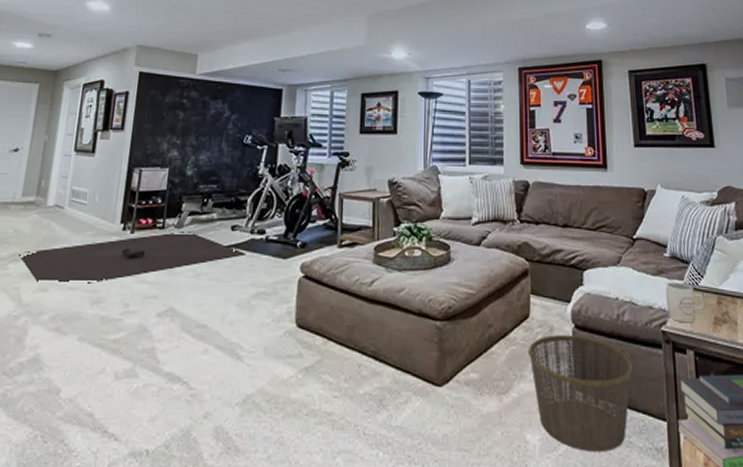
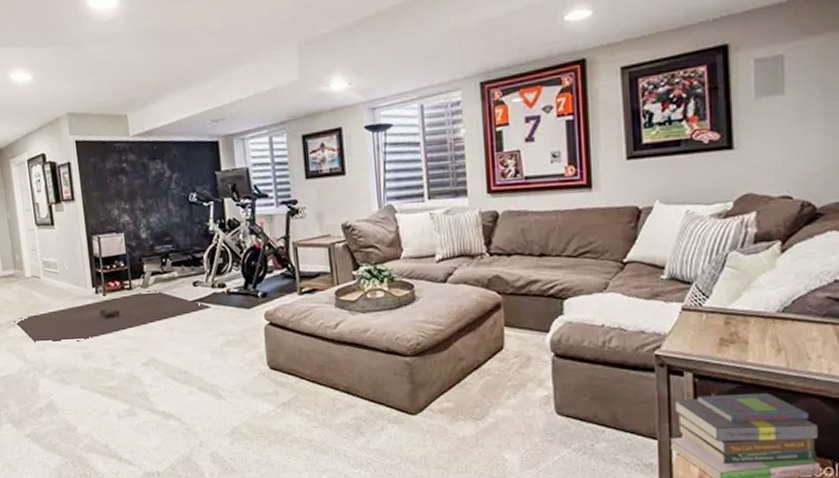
basket: present [527,335,633,453] -> none [503,363,621,469]
mug: present [665,282,705,323] -> none [661,304,708,346]

